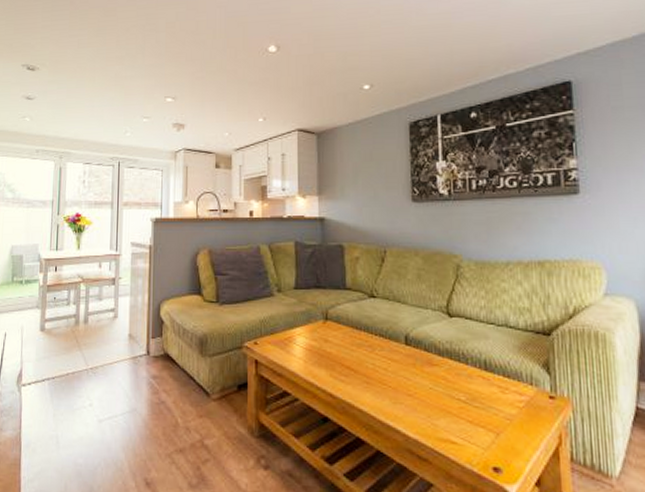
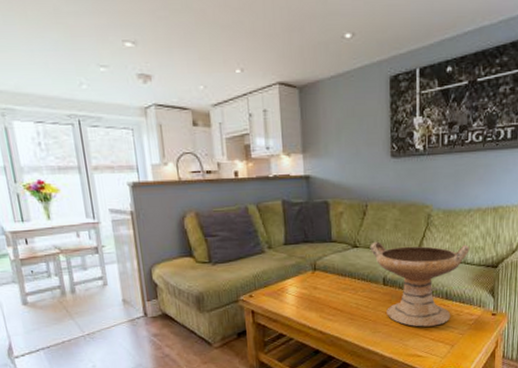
decorative bowl: none [389,292,512,404] -> present [370,241,470,327]

